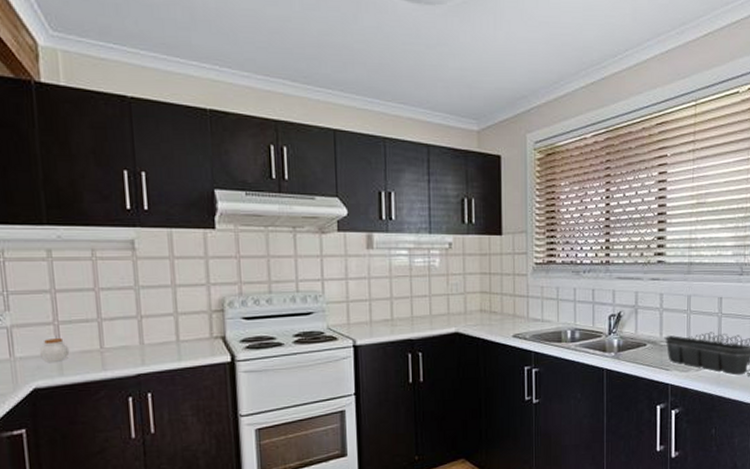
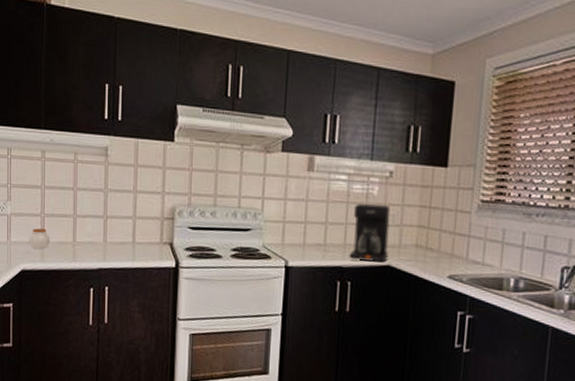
coffee maker: none [417,275,456,331] -> present [349,204,391,263]

